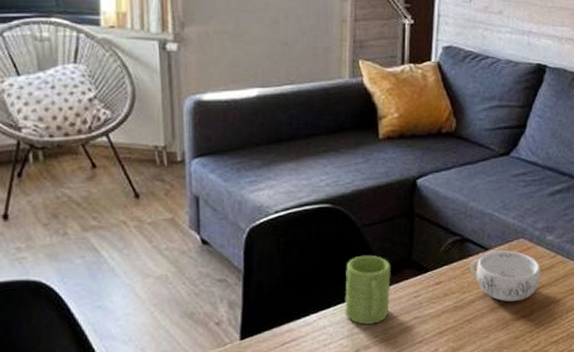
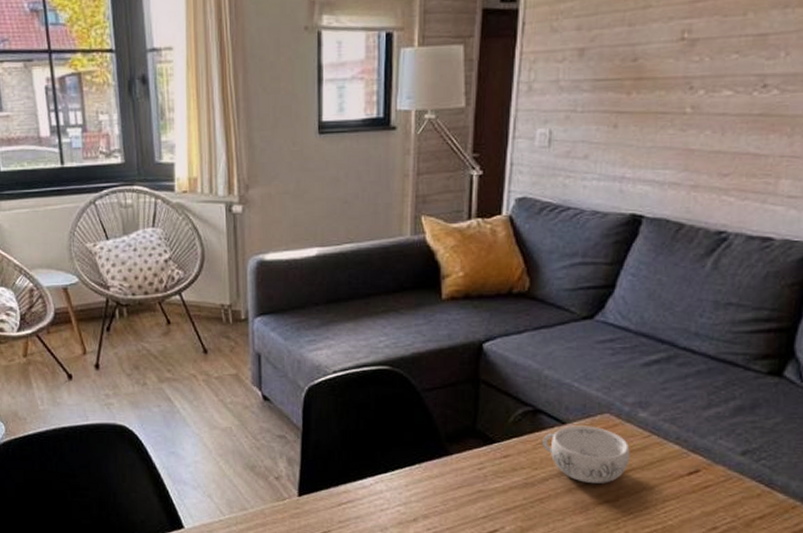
mug: present [345,255,391,325] -> none [403,421,453,493]

